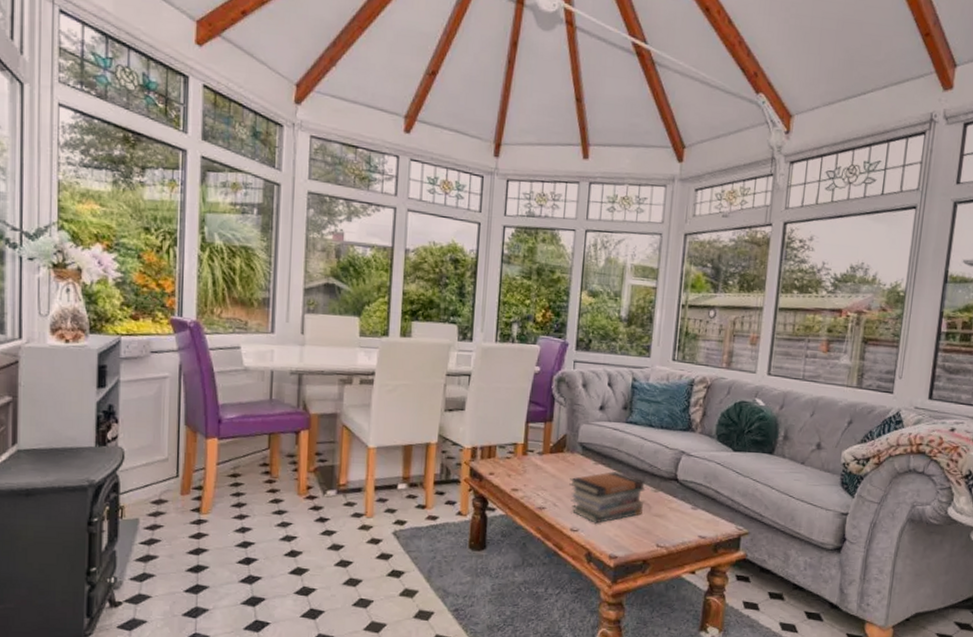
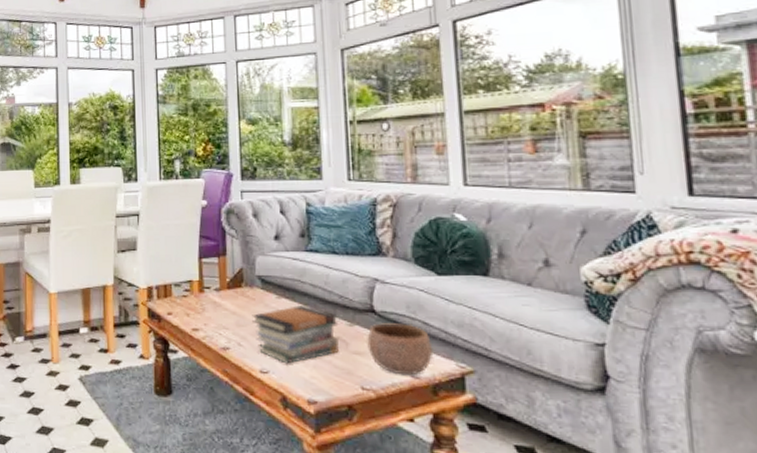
bowl: none [667,490,720,536] -> present [367,323,434,376]

